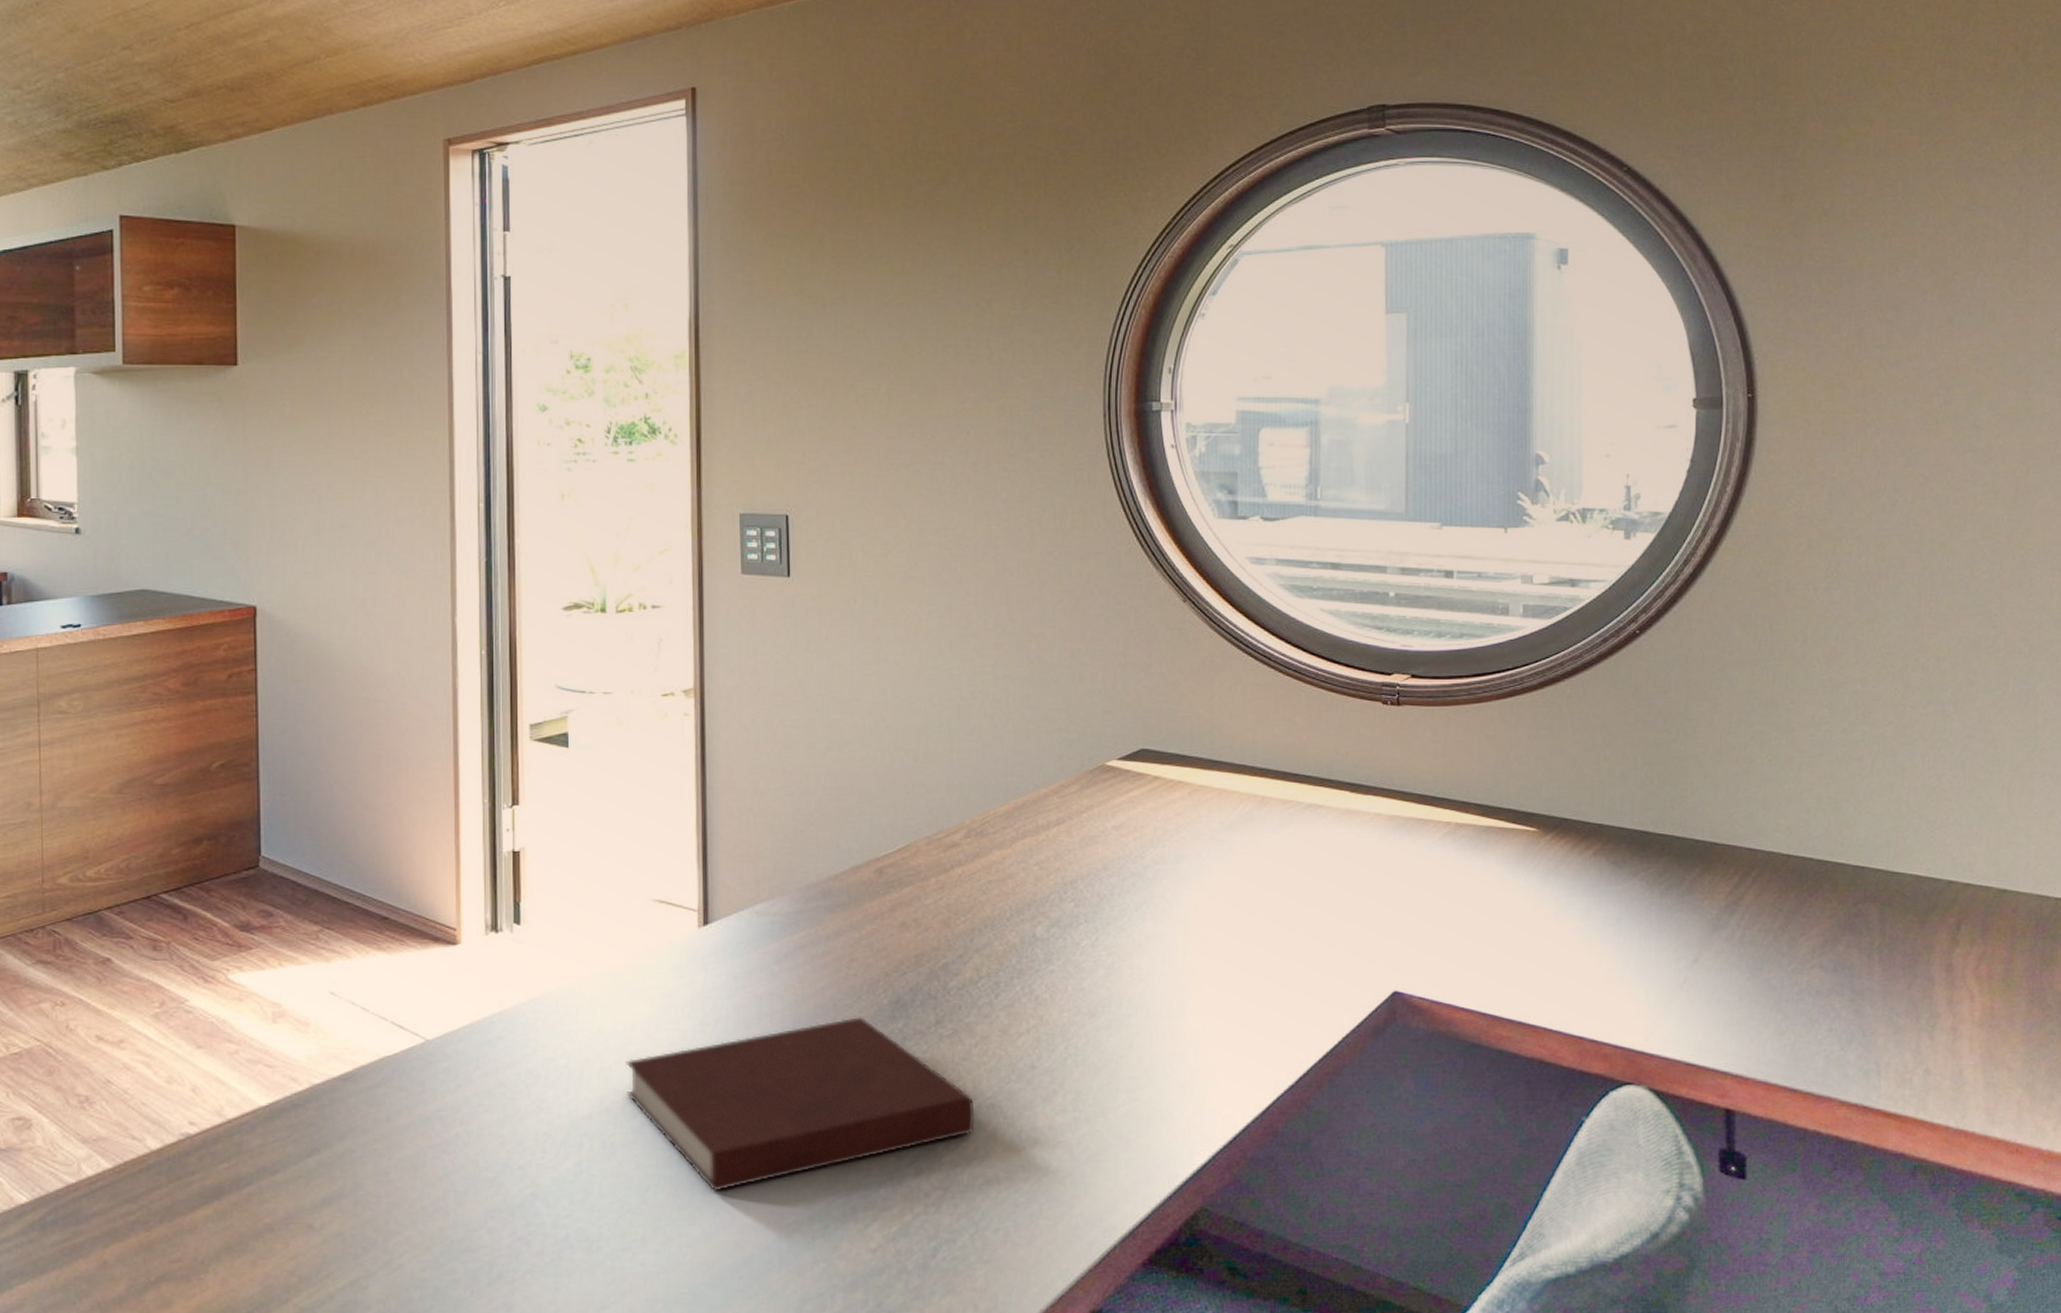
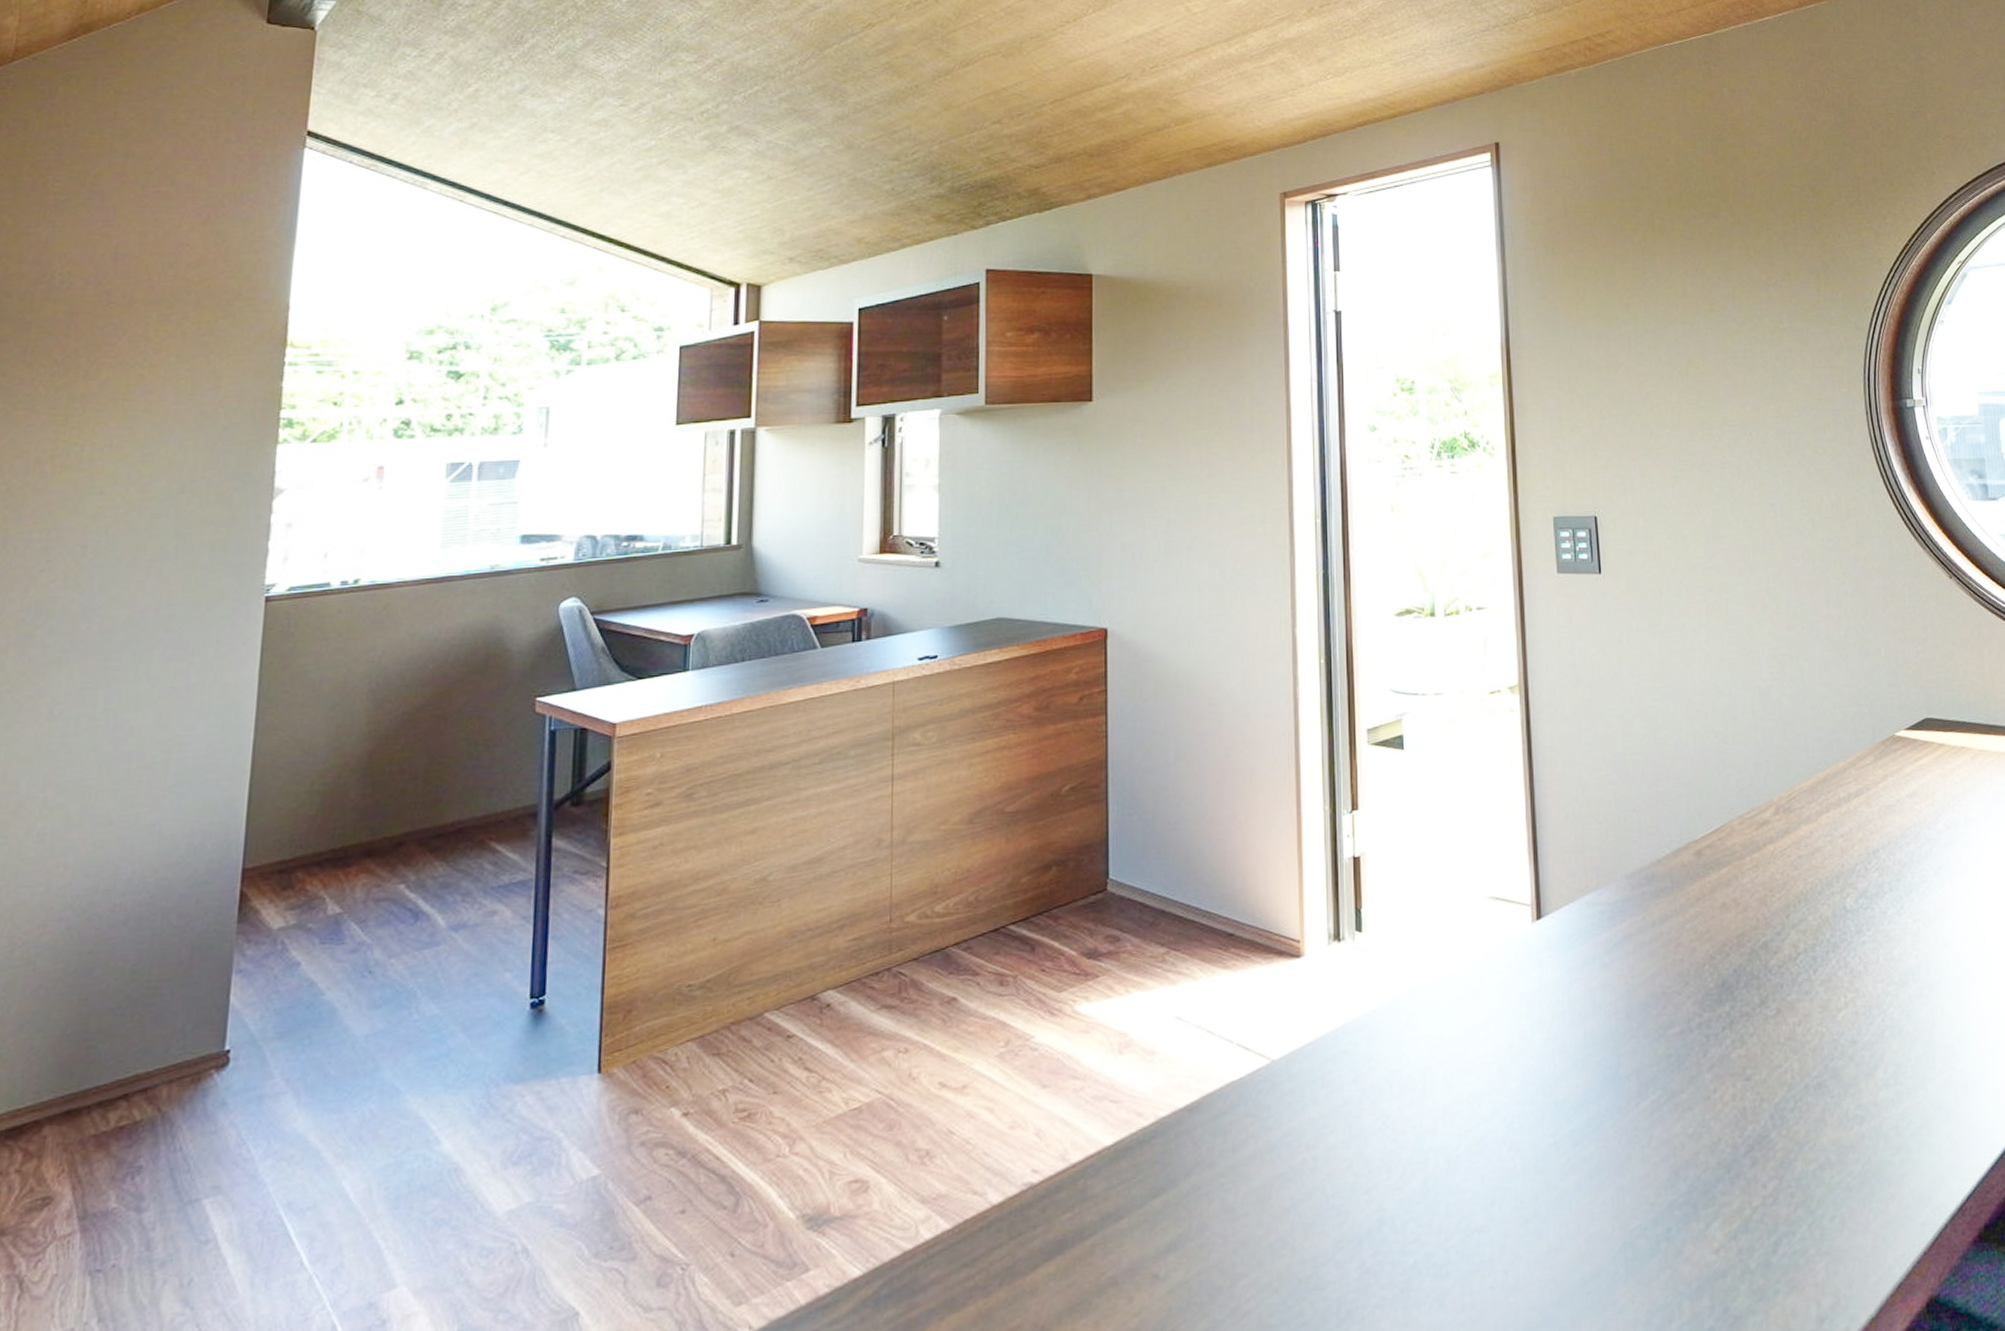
notebook: present [626,1015,975,1192] -> none [1467,1001,1804,1201]

